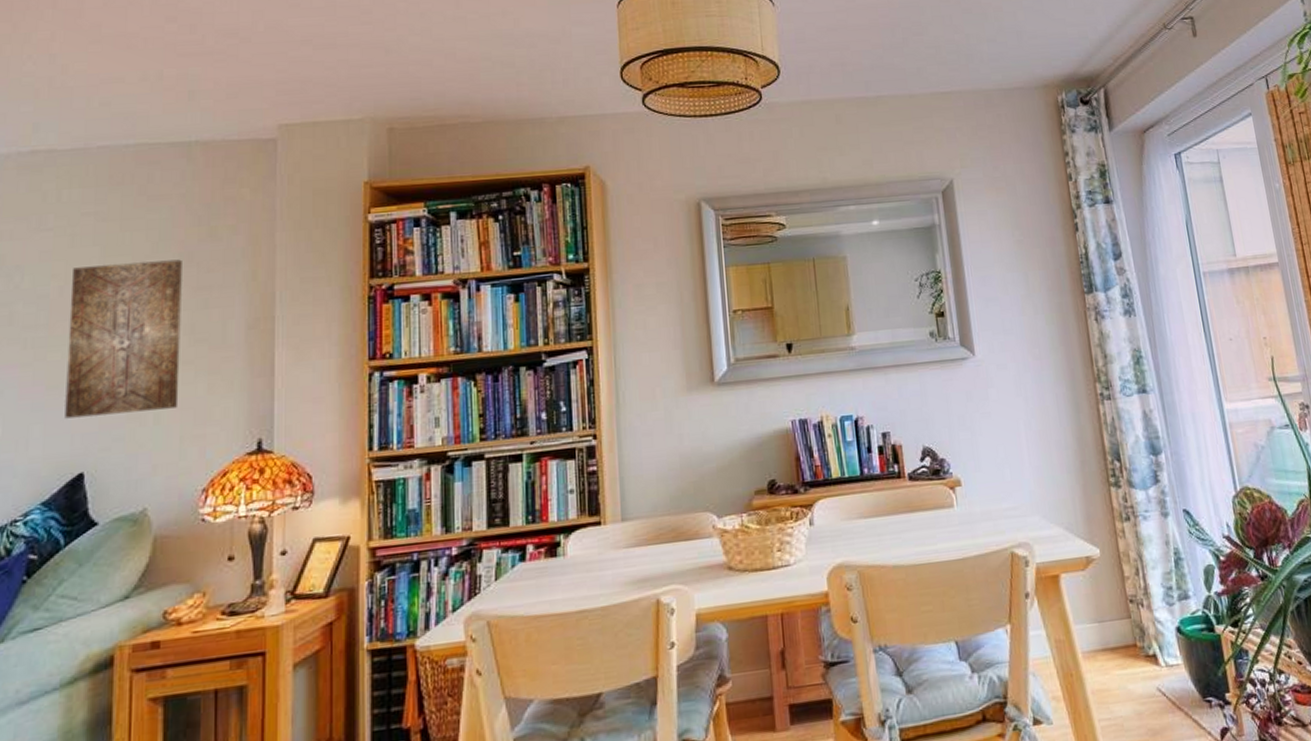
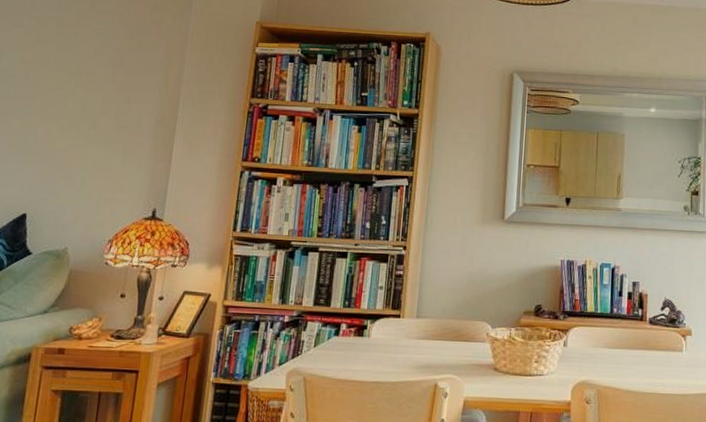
wall art: present [65,259,182,419] -> none [18,58,116,175]

